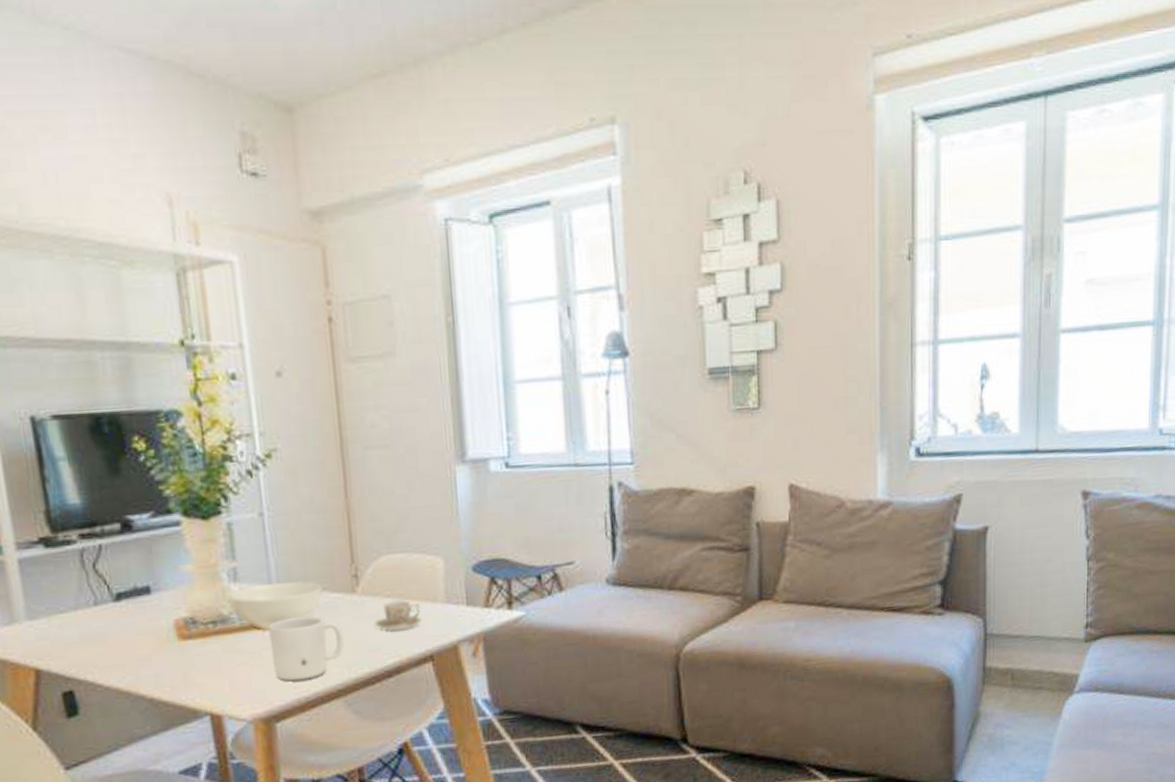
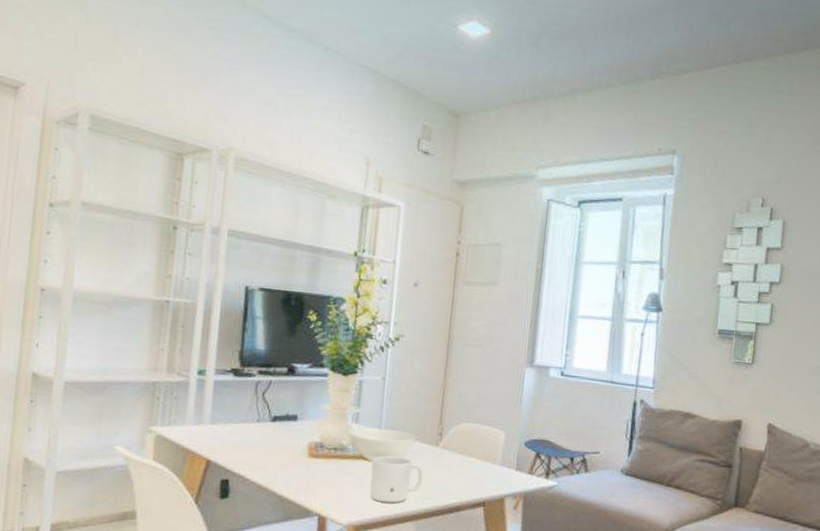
teacup: present [375,600,422,631] -> none [448,457,482,480]

